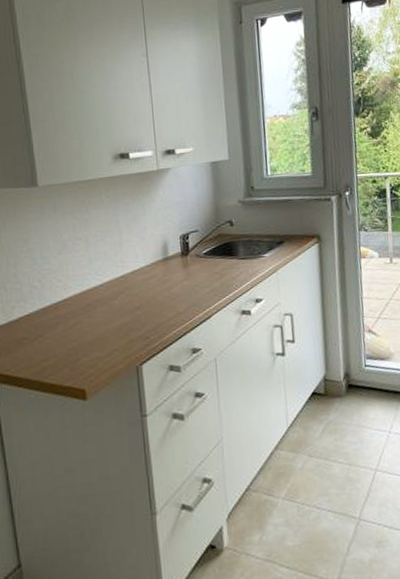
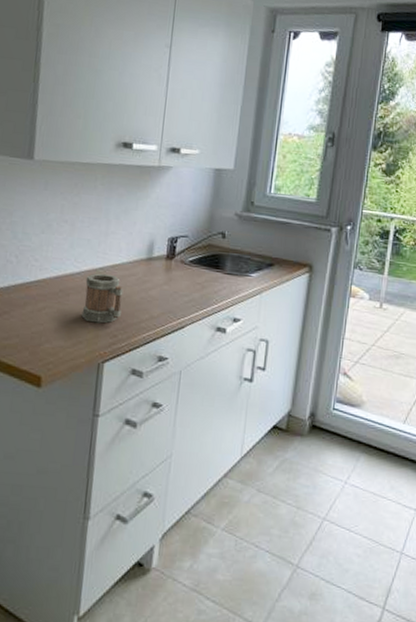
mug: none [109,280,149,329] -> present [81,273,124,323]

